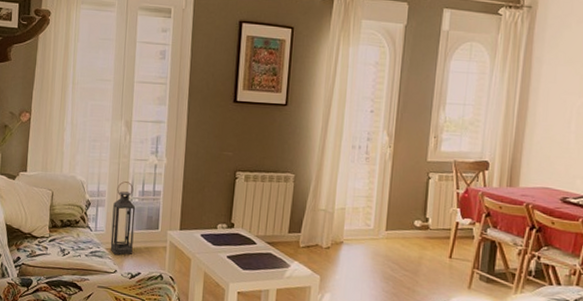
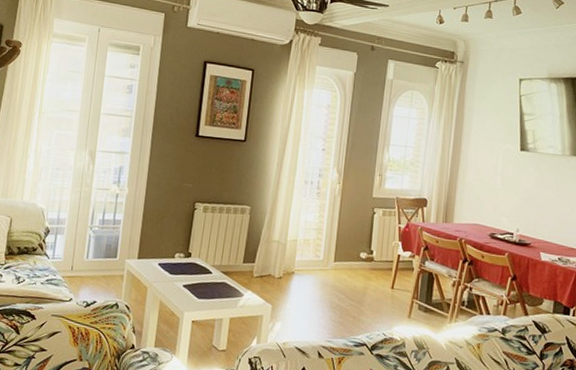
lantern: present [110,181,136,255] -> none [66,210,95,283]

